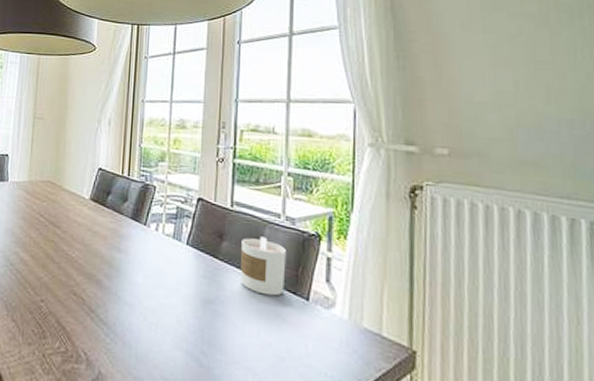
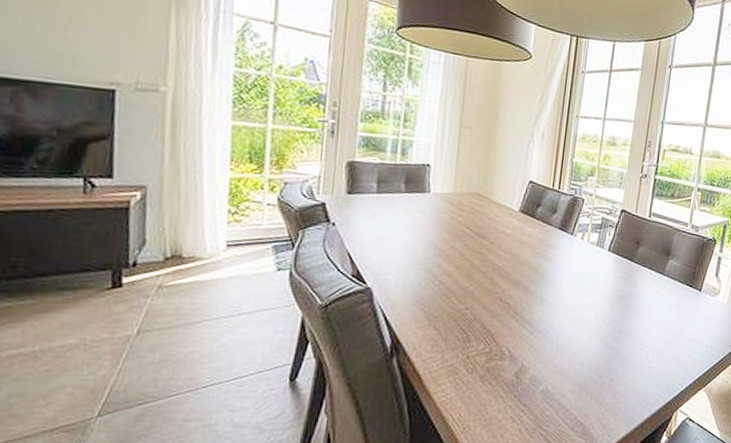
candle: present [241,236,286,296] -> none [651,242,689,290]

